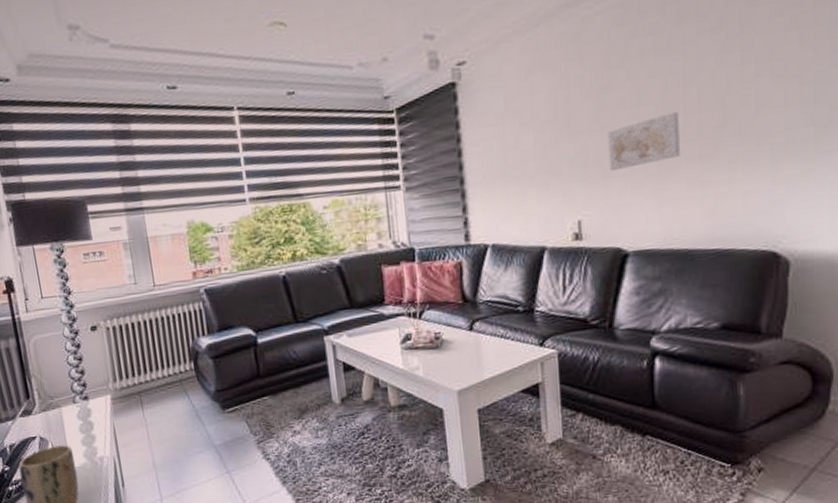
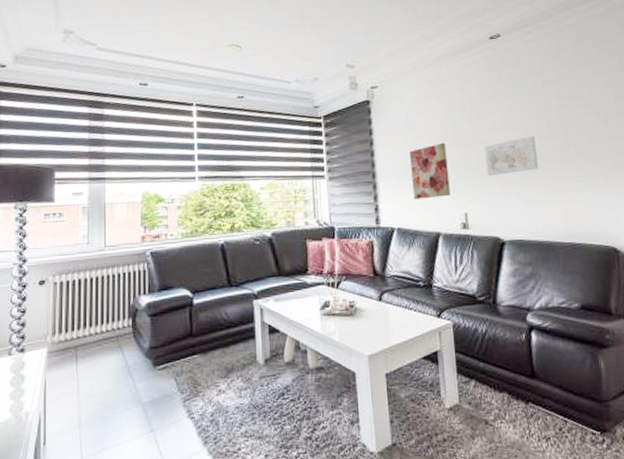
wall art: none [508,130,560,208] -> present [410,142,450,199]

